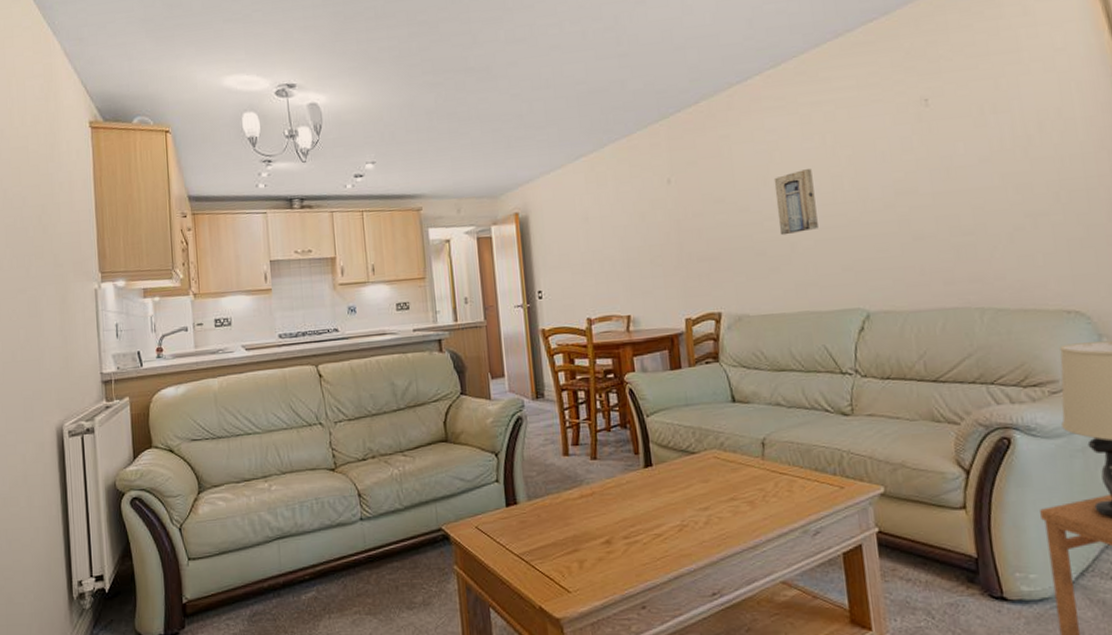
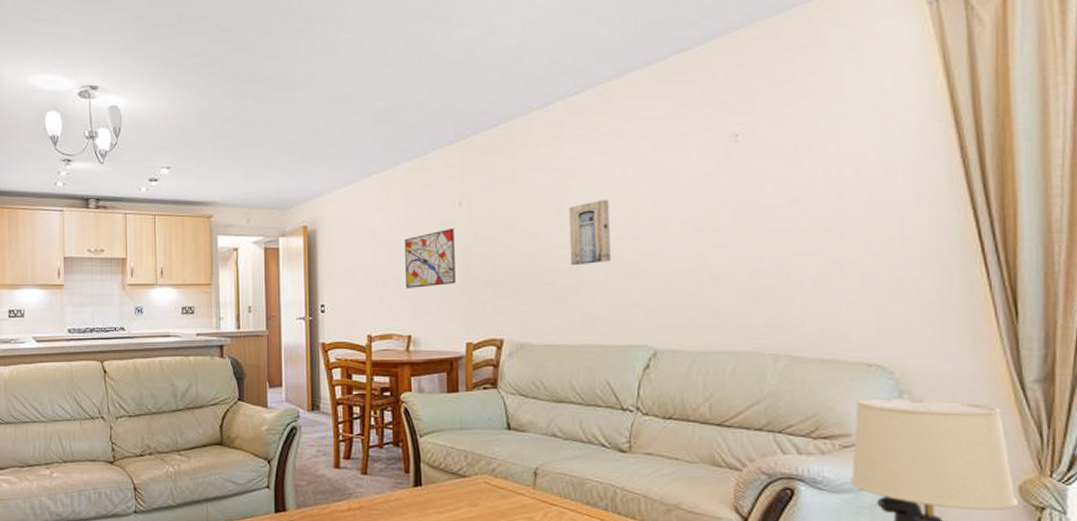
wall art: none [617,205,670,269] -> present [405,227,456,289]

